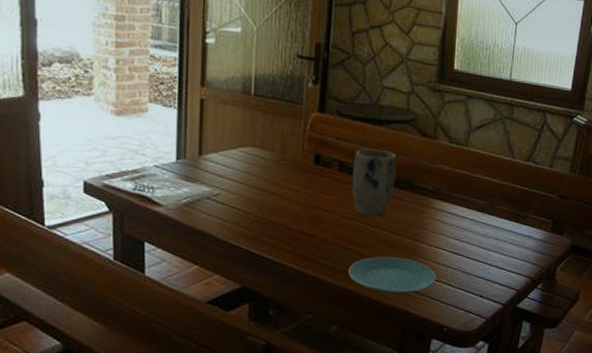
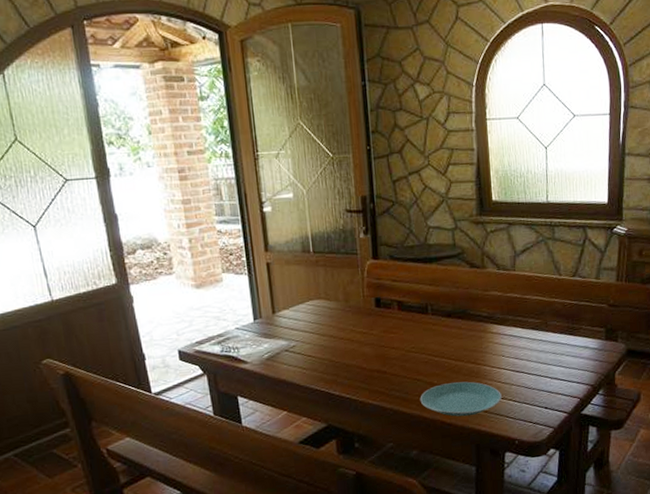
plant pot: present [352,148,397,217] -> none [411,285,451,349]

